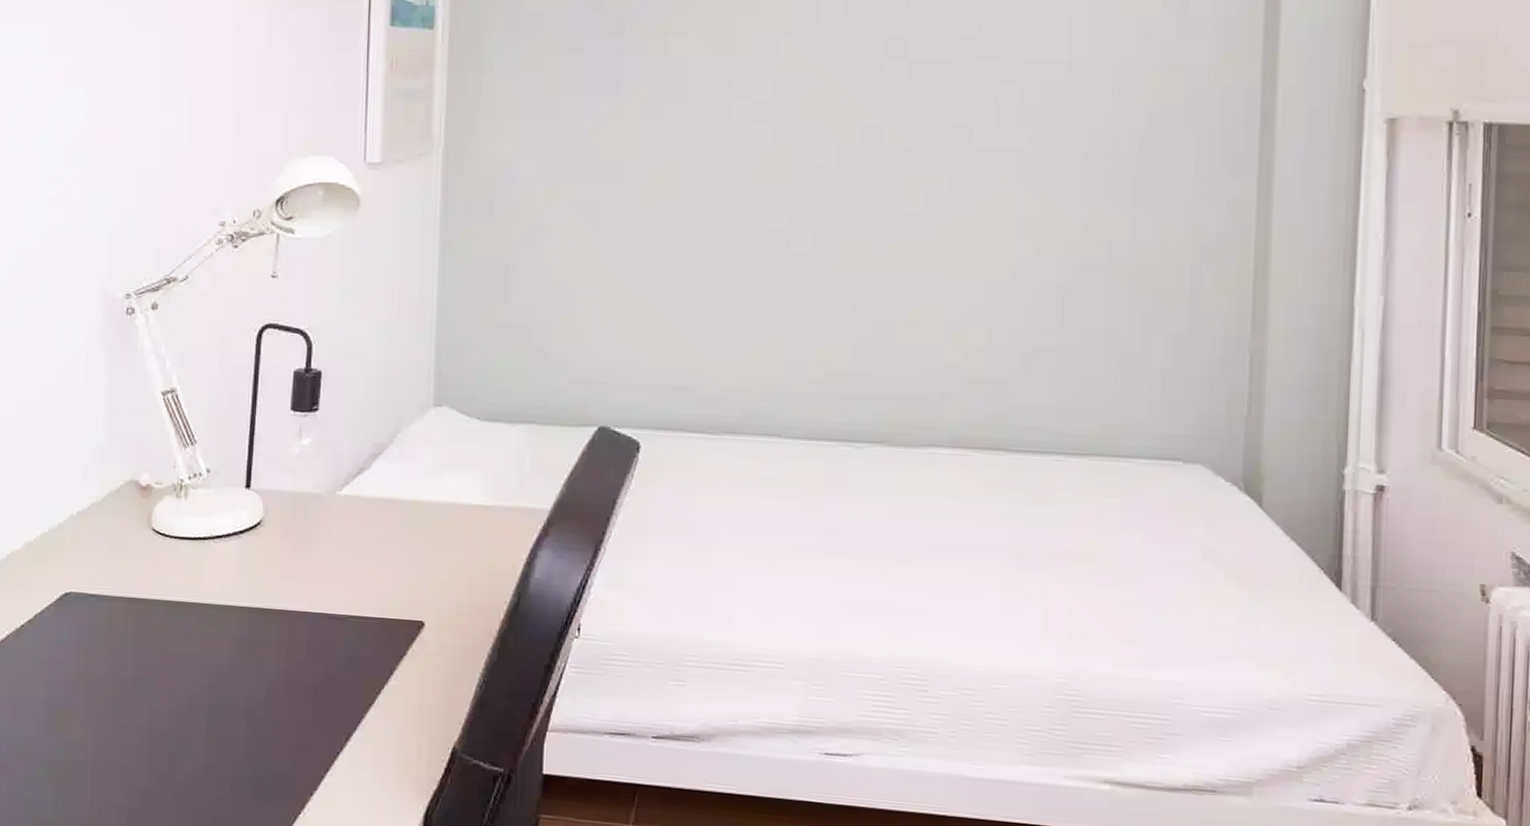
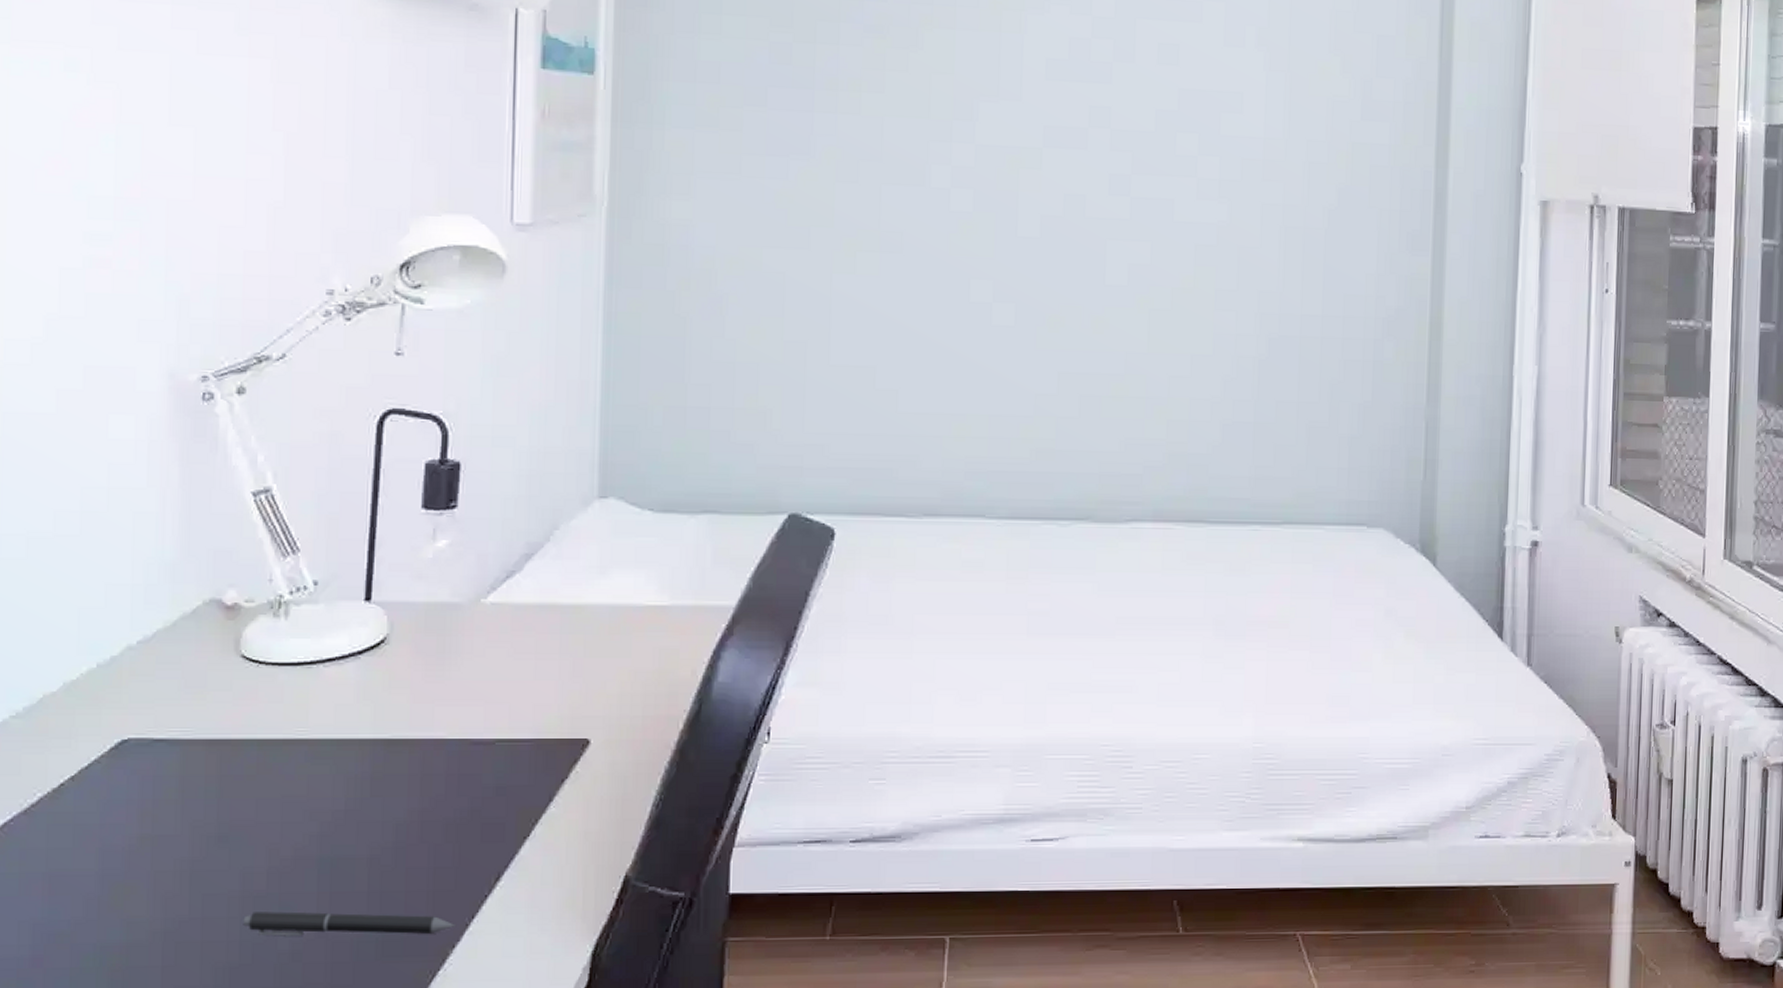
pen: none [150,746,314,781] -> present [243,911,457,937]

